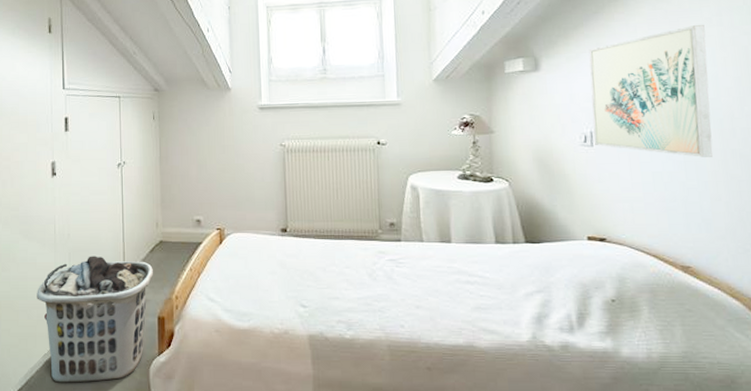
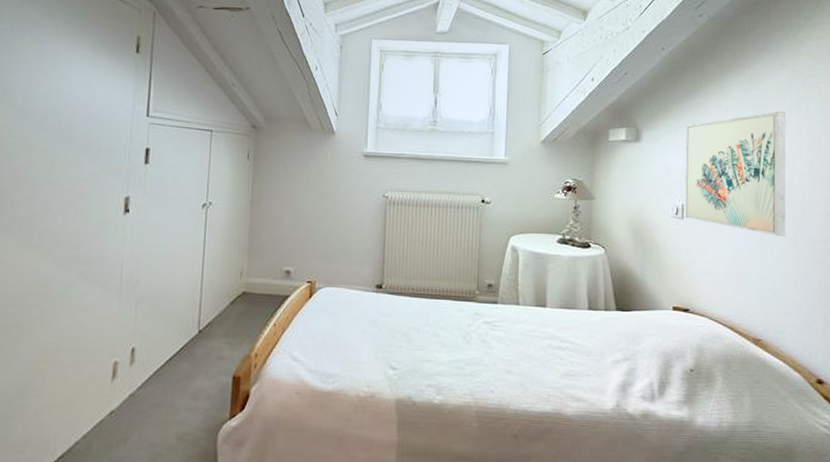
clothes hamper: present [37,256,153,383] -> none [92,305,232,450]

